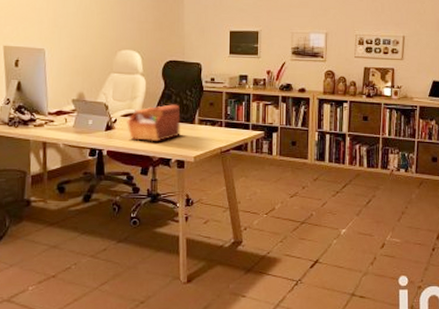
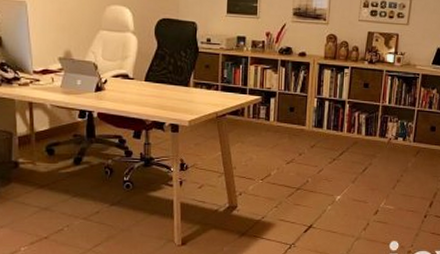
sewing box: present [127,104,181,142] -> none [118,65,175,105]

